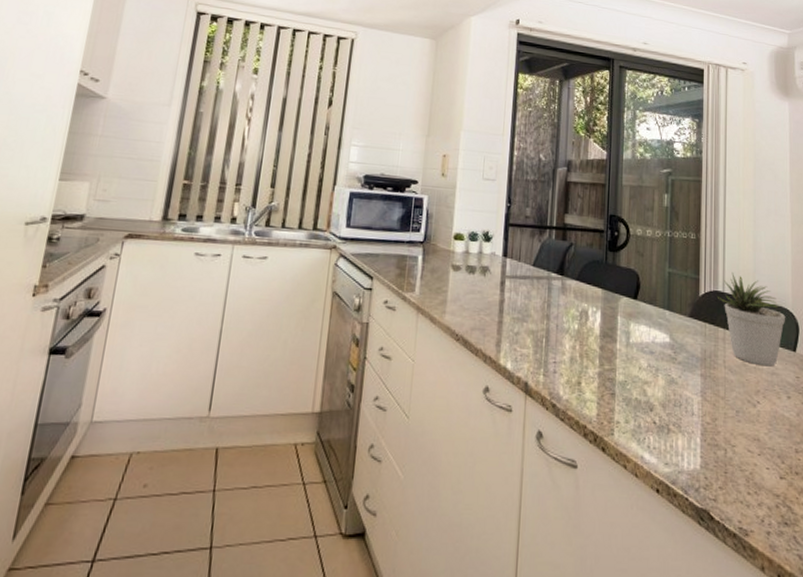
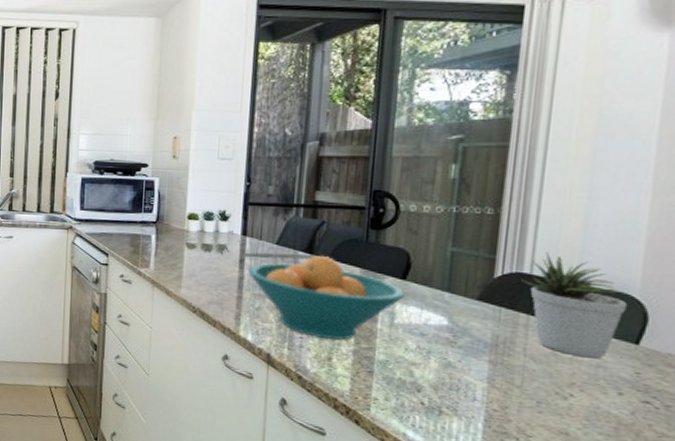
fruit bowl: none [507,276,637,362] -> present [247,255,405,340]

